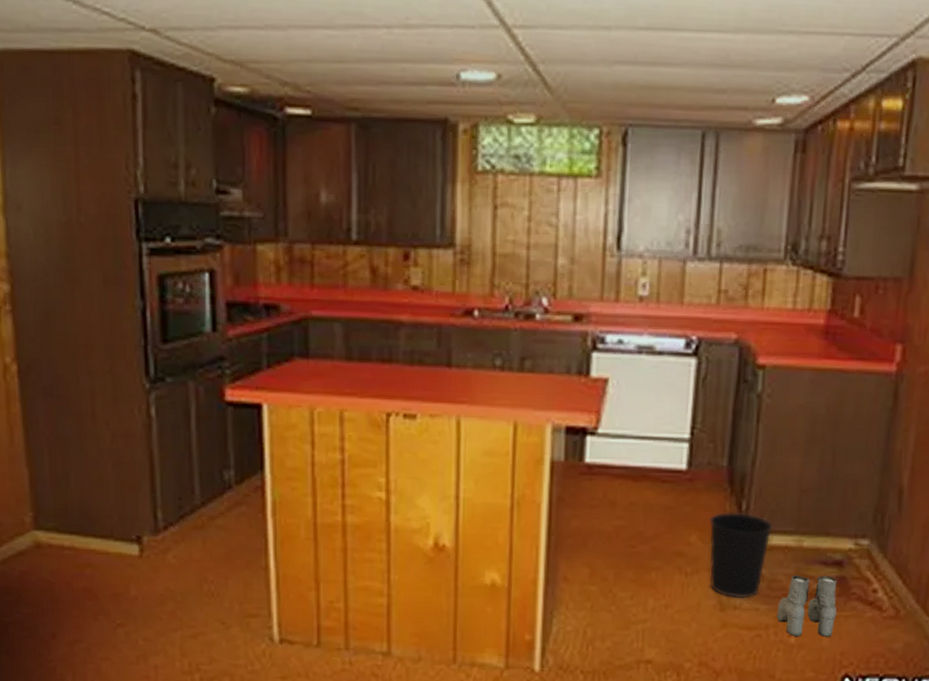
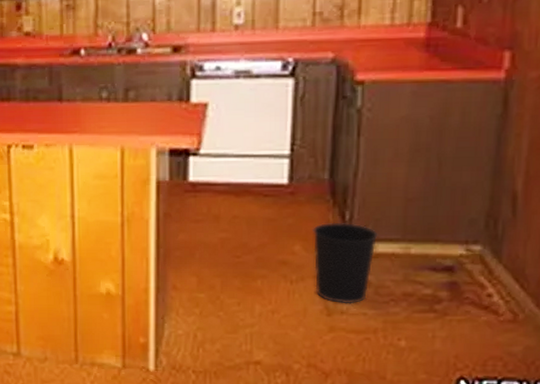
boots: present [776,575,837,637] -> none [385,281,449,340]

